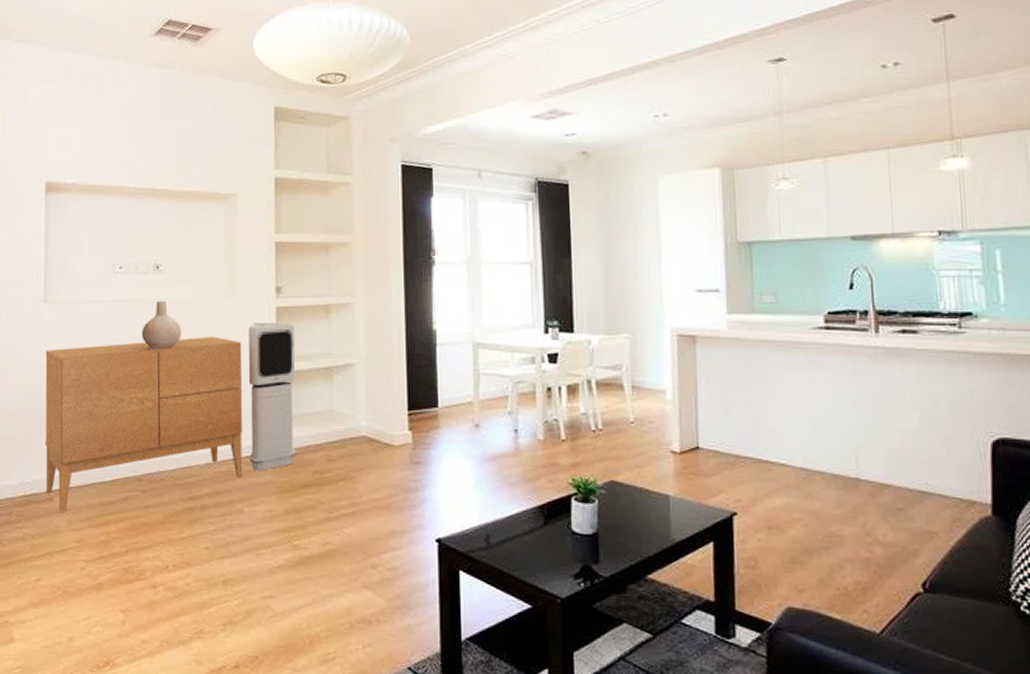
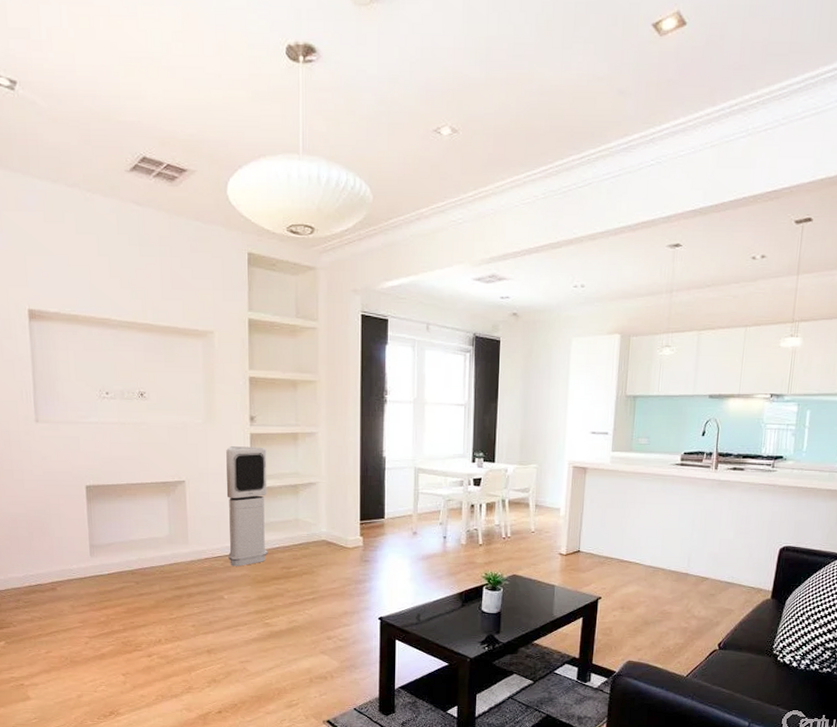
sideboard: present [45,336,243,513] -> none [40,456,223,600]
vase: present [141,300,182,350] -> none [129,424,166,467]

